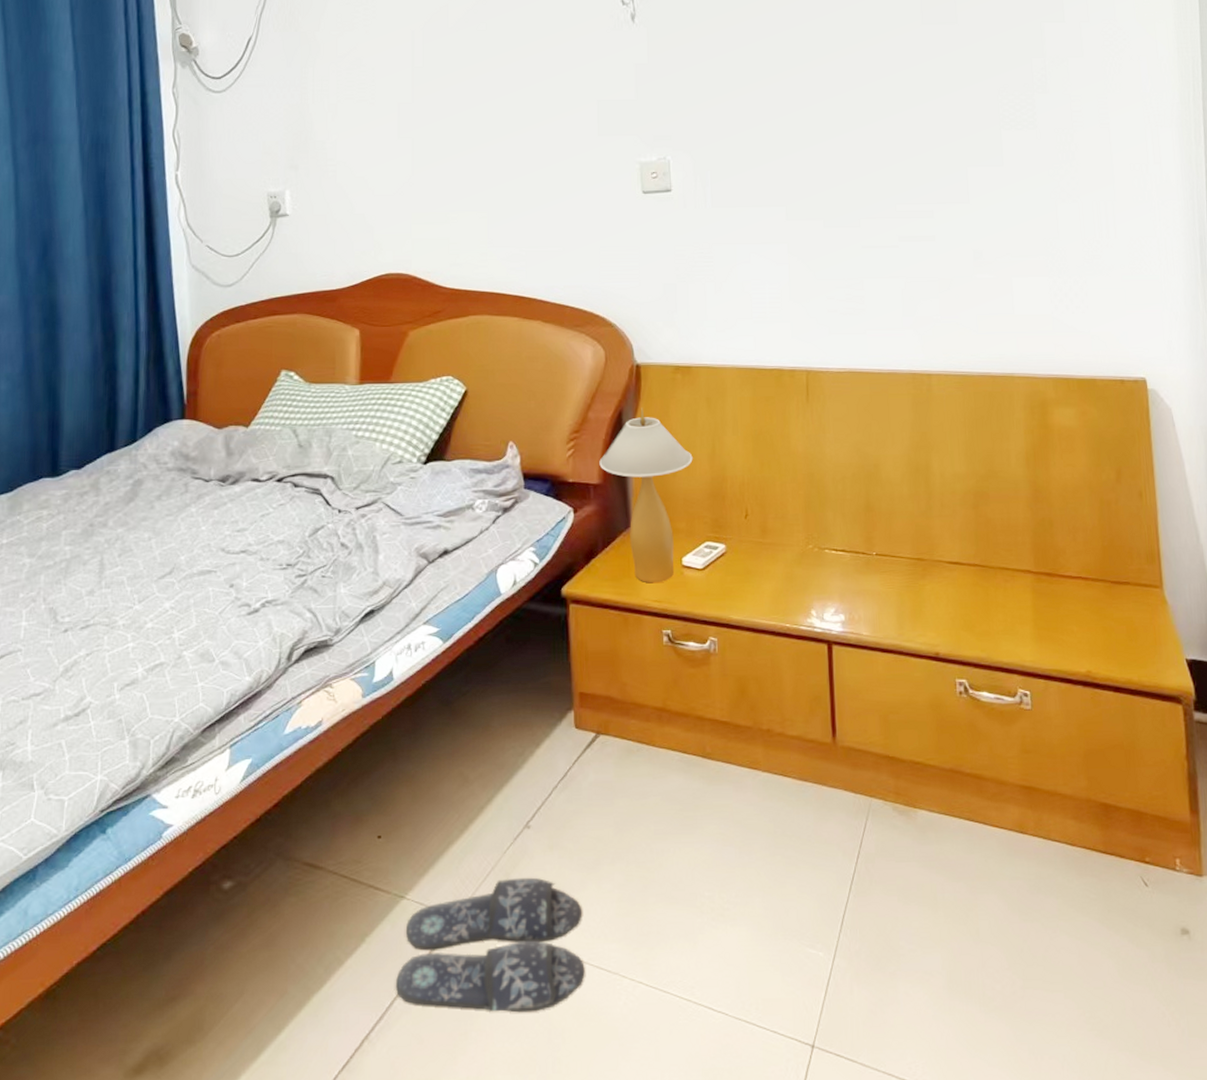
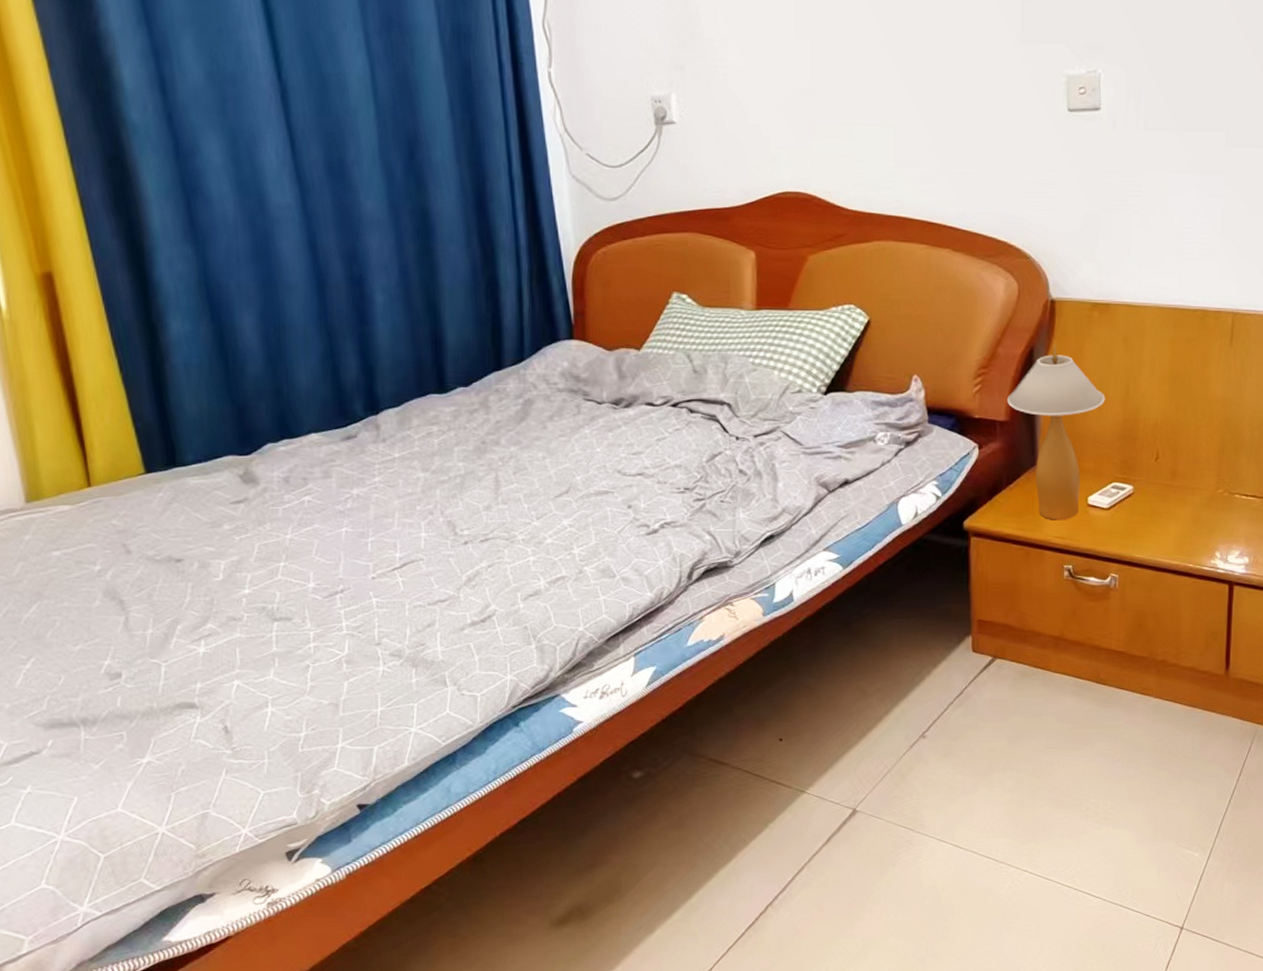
slippers: present [396,877,585,1013] -> none [797,779,974,891]

